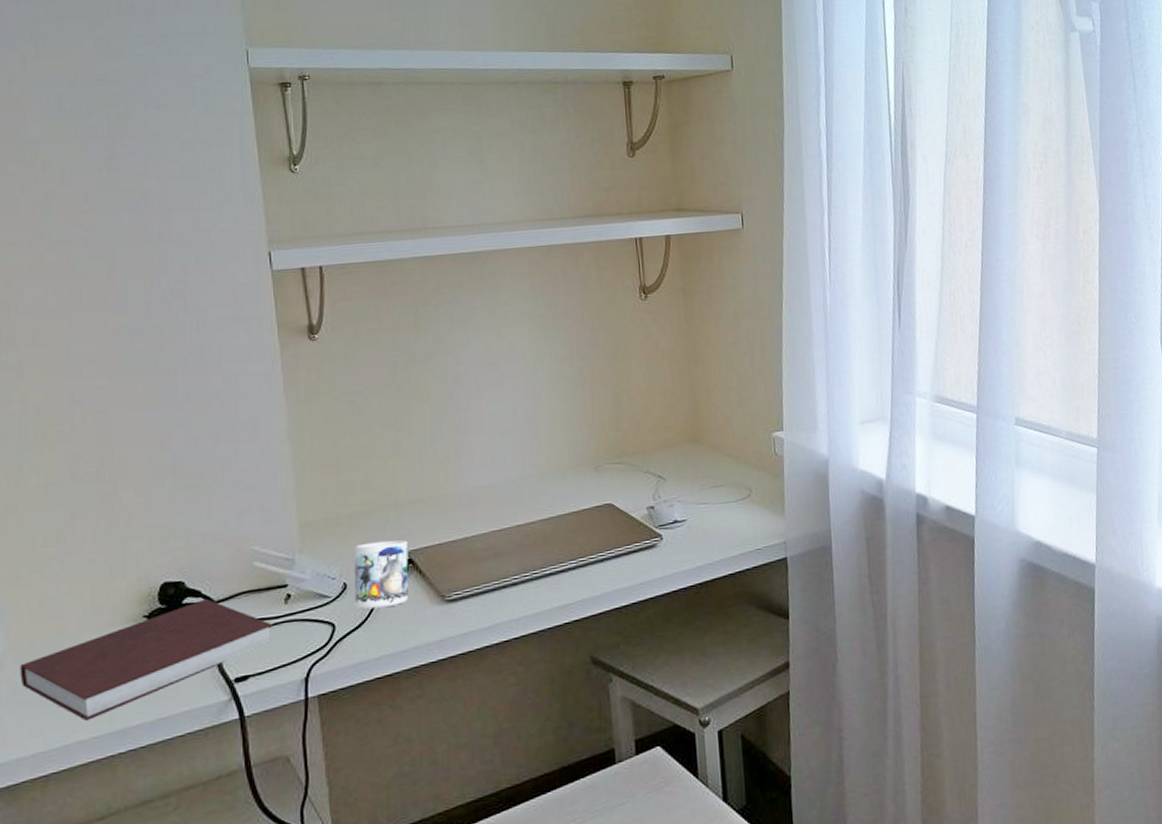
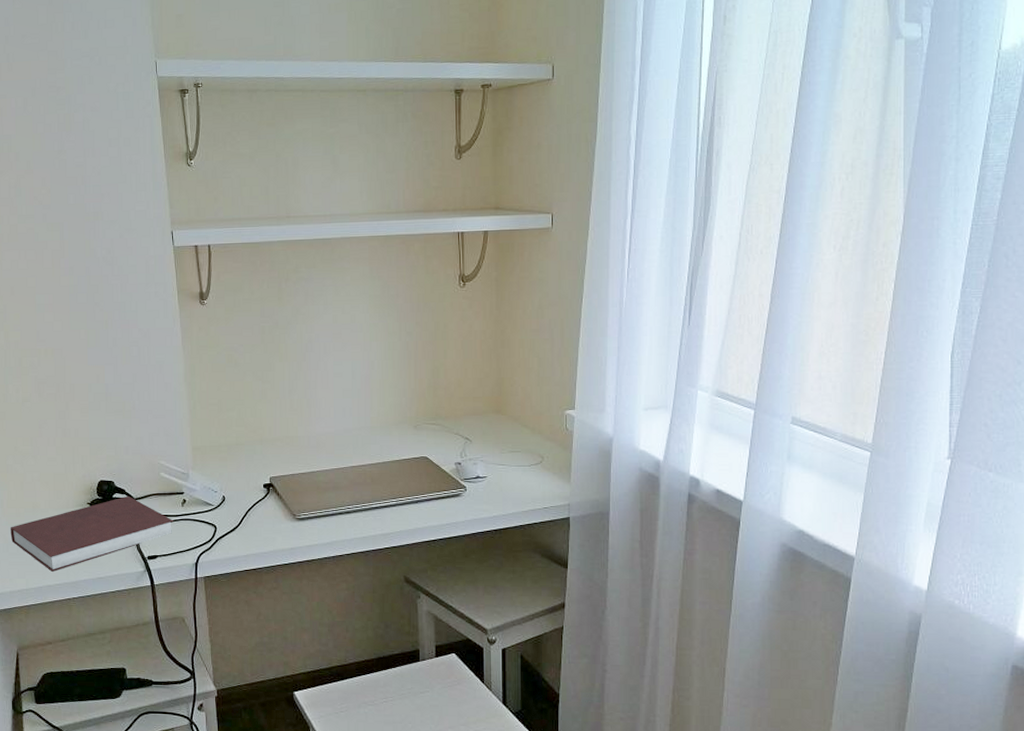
mug: present [354,540,409,609] -> none [230,467,270,519]

